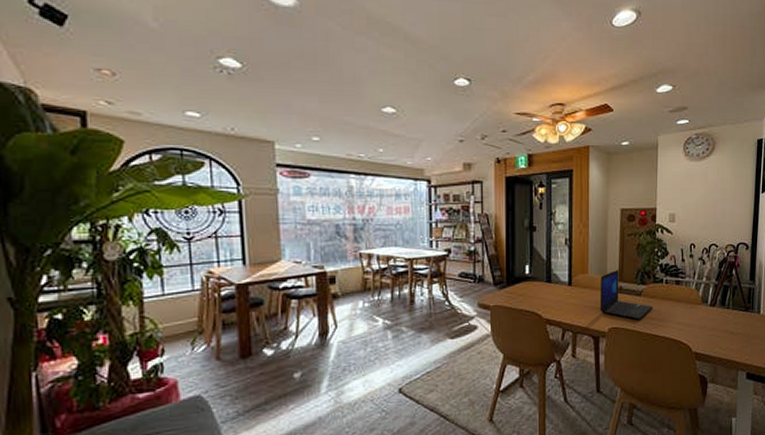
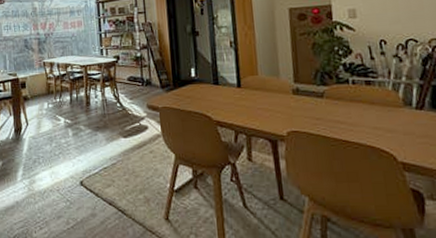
laptop: present [599,270,653,320] -> none [272,71,339,123]

